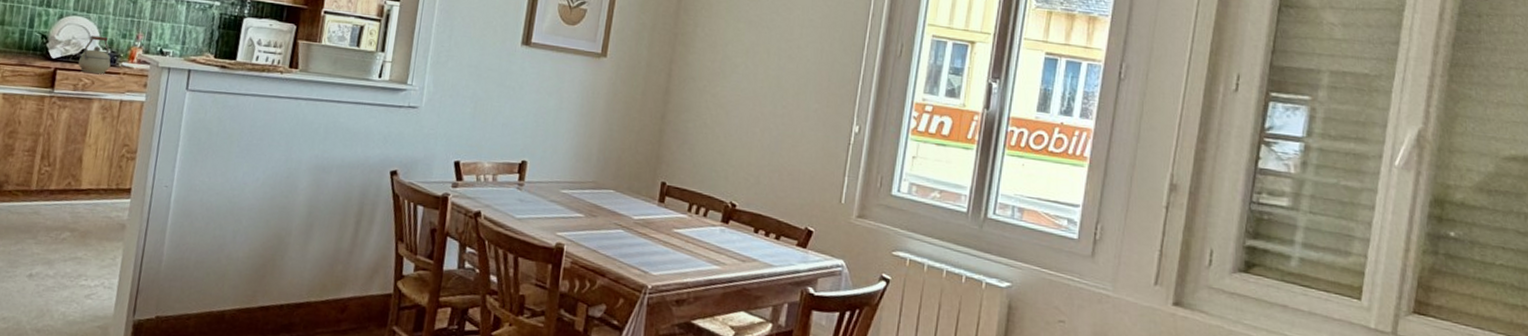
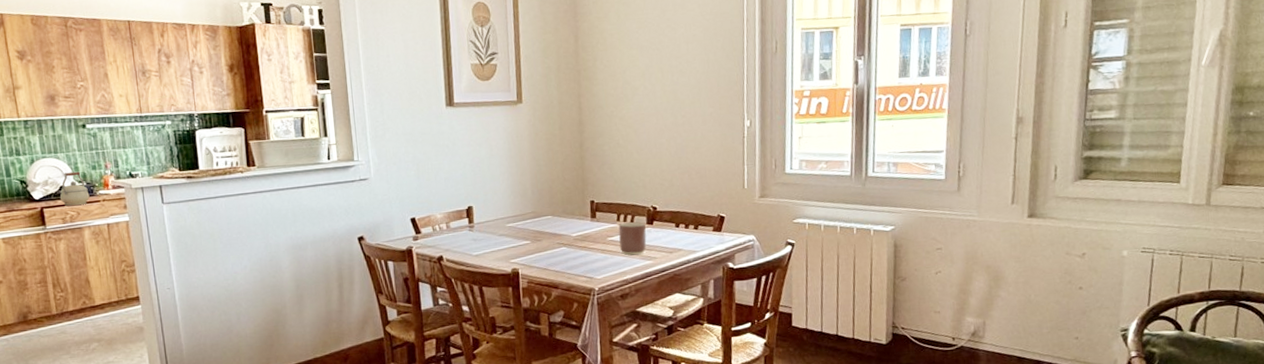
mug: none [684,215,721,256] -> present [618,222,647,255]

